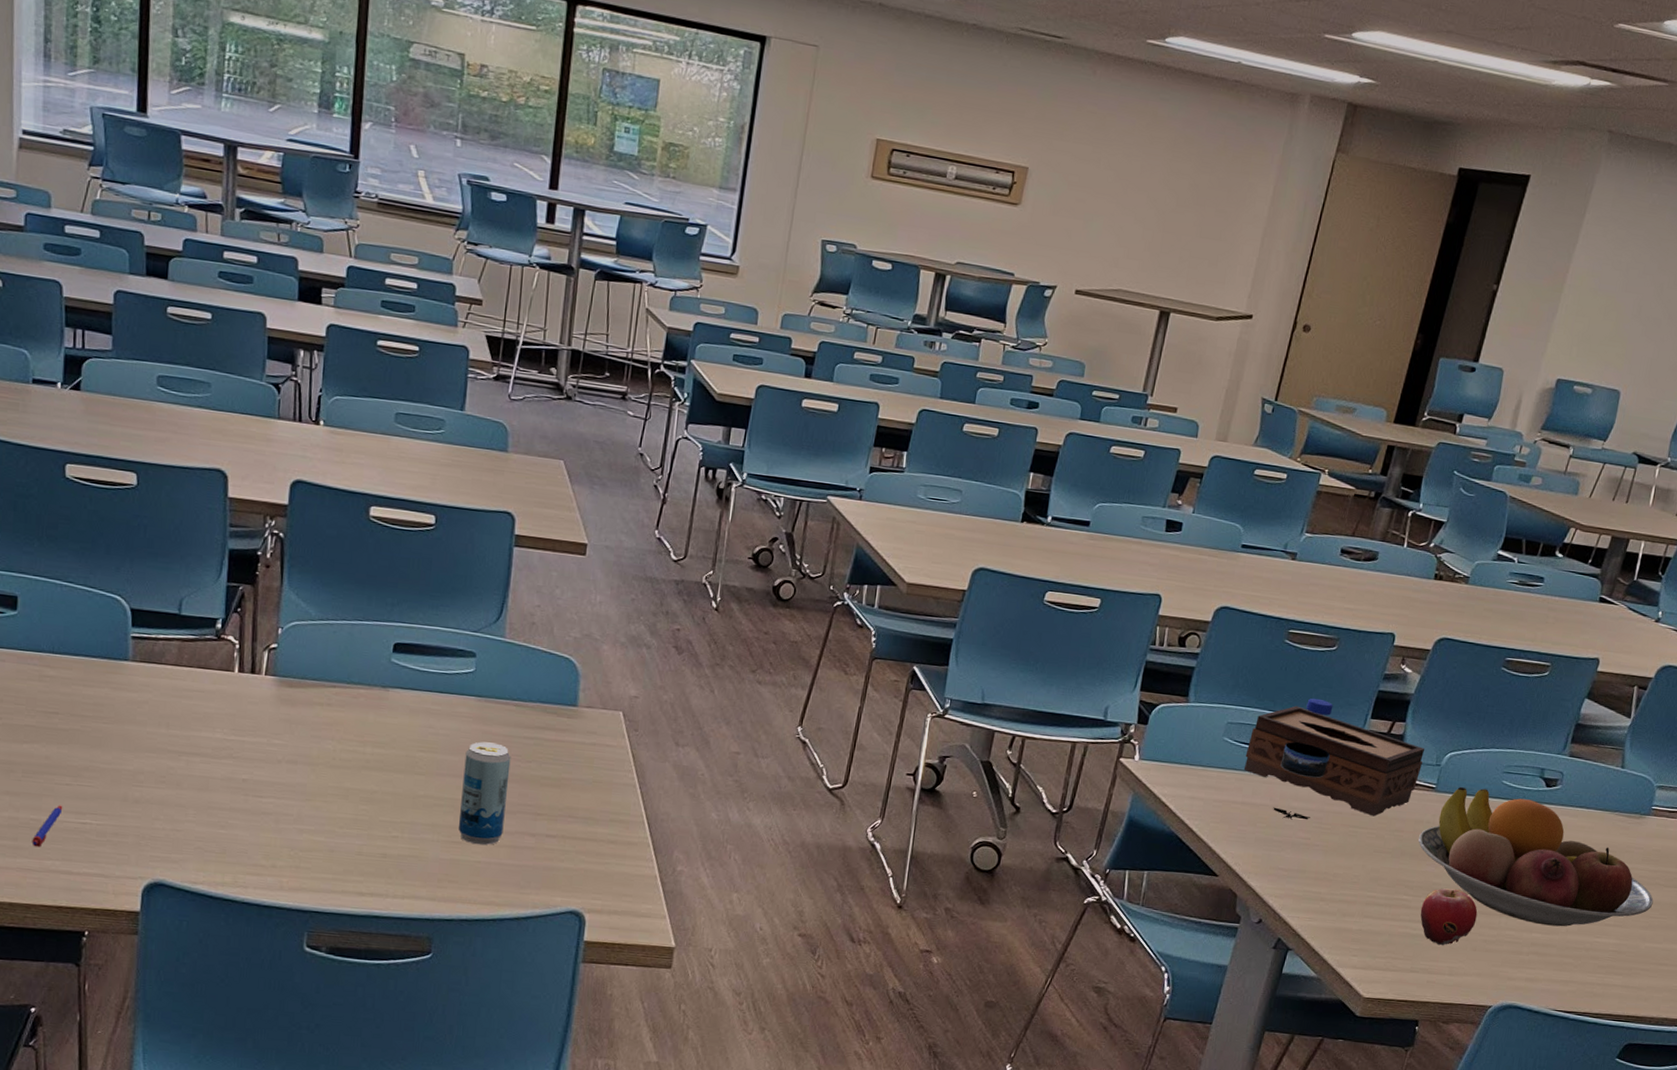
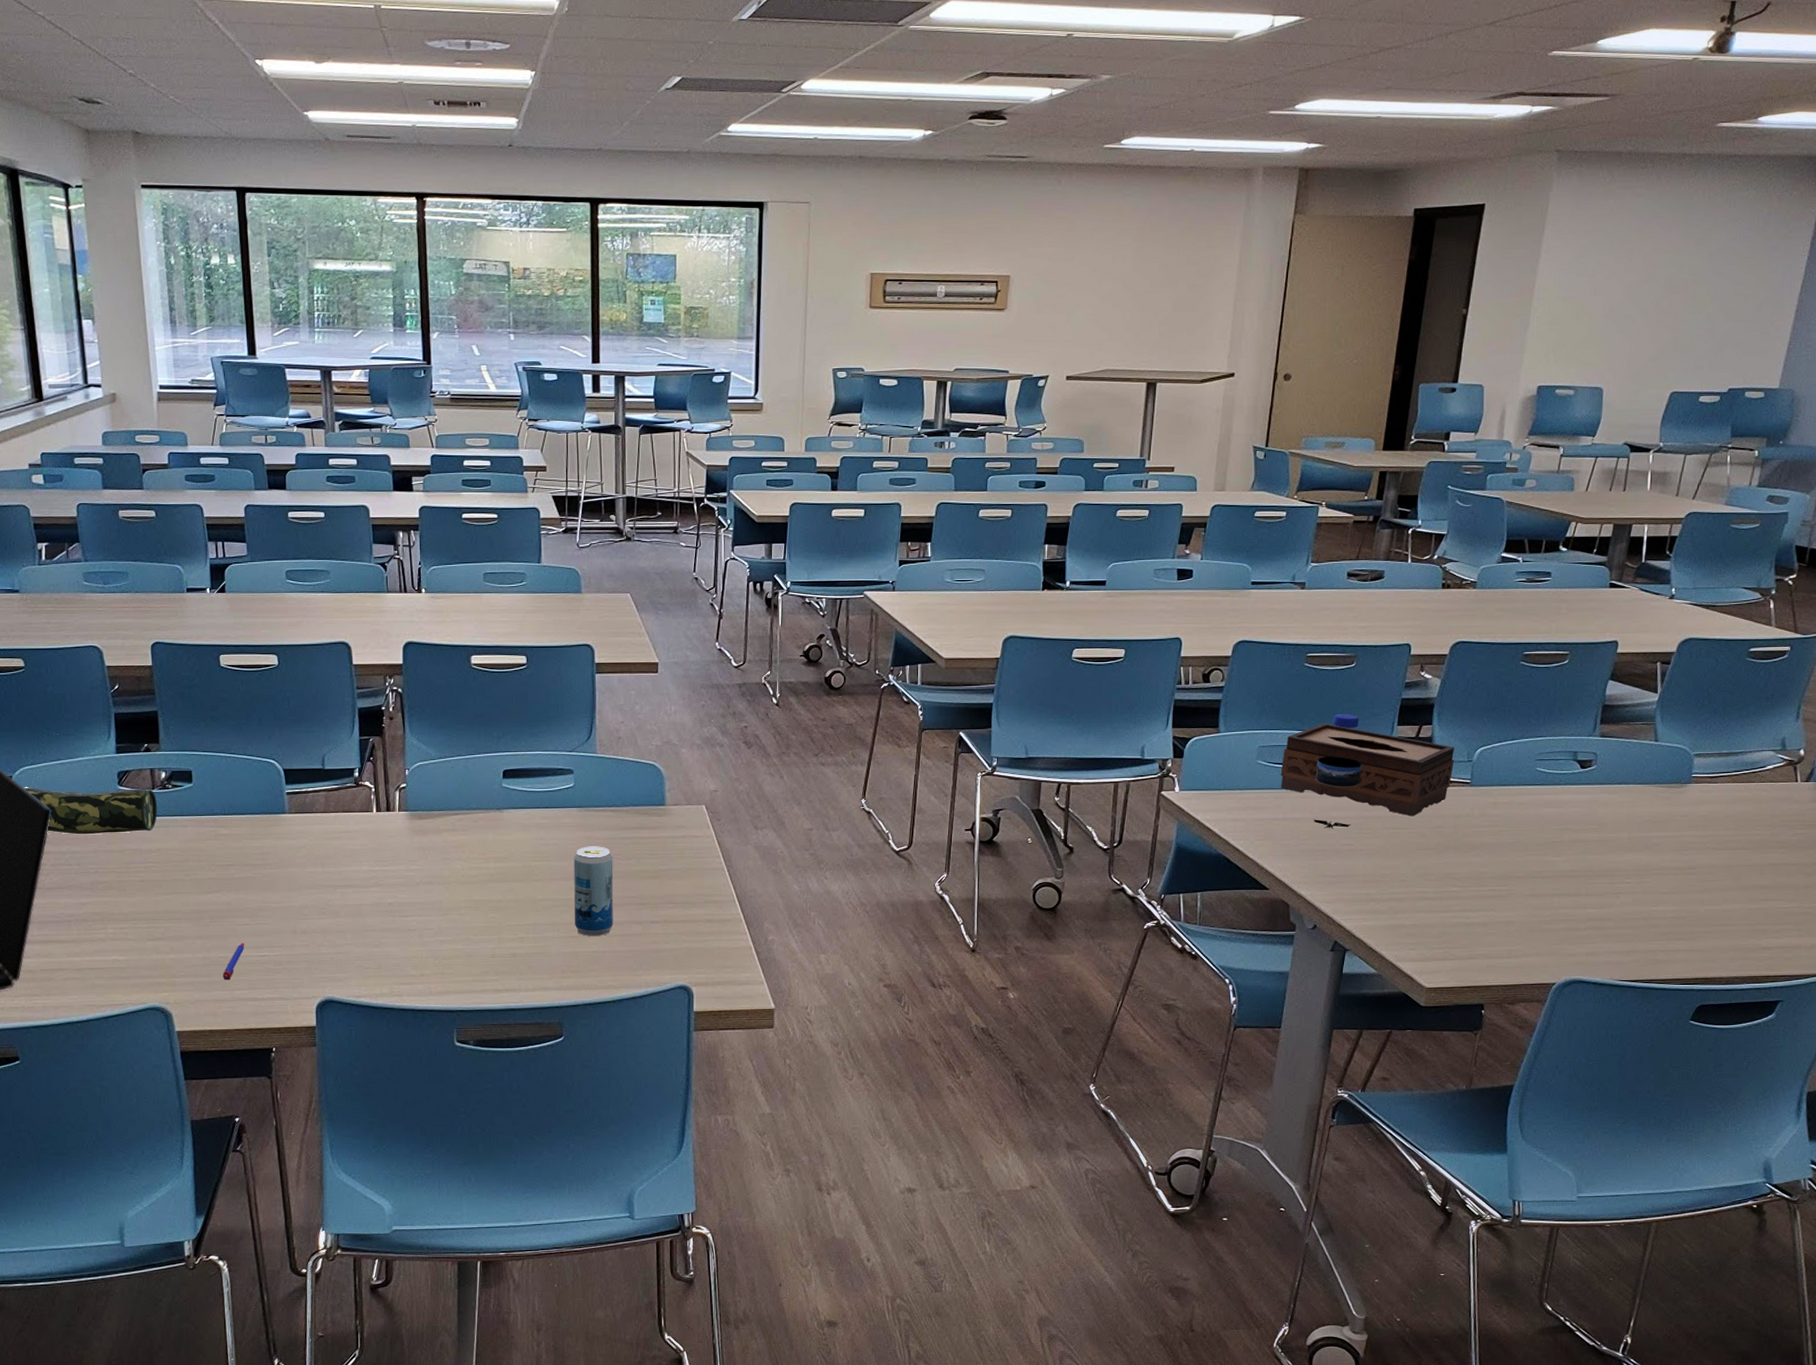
fruit bowl: present [1418,786,1654,927] -> none [1460,778,1707,900]
apple: present [1420,888,1478,946] -> none [1471,876,1529,931]

